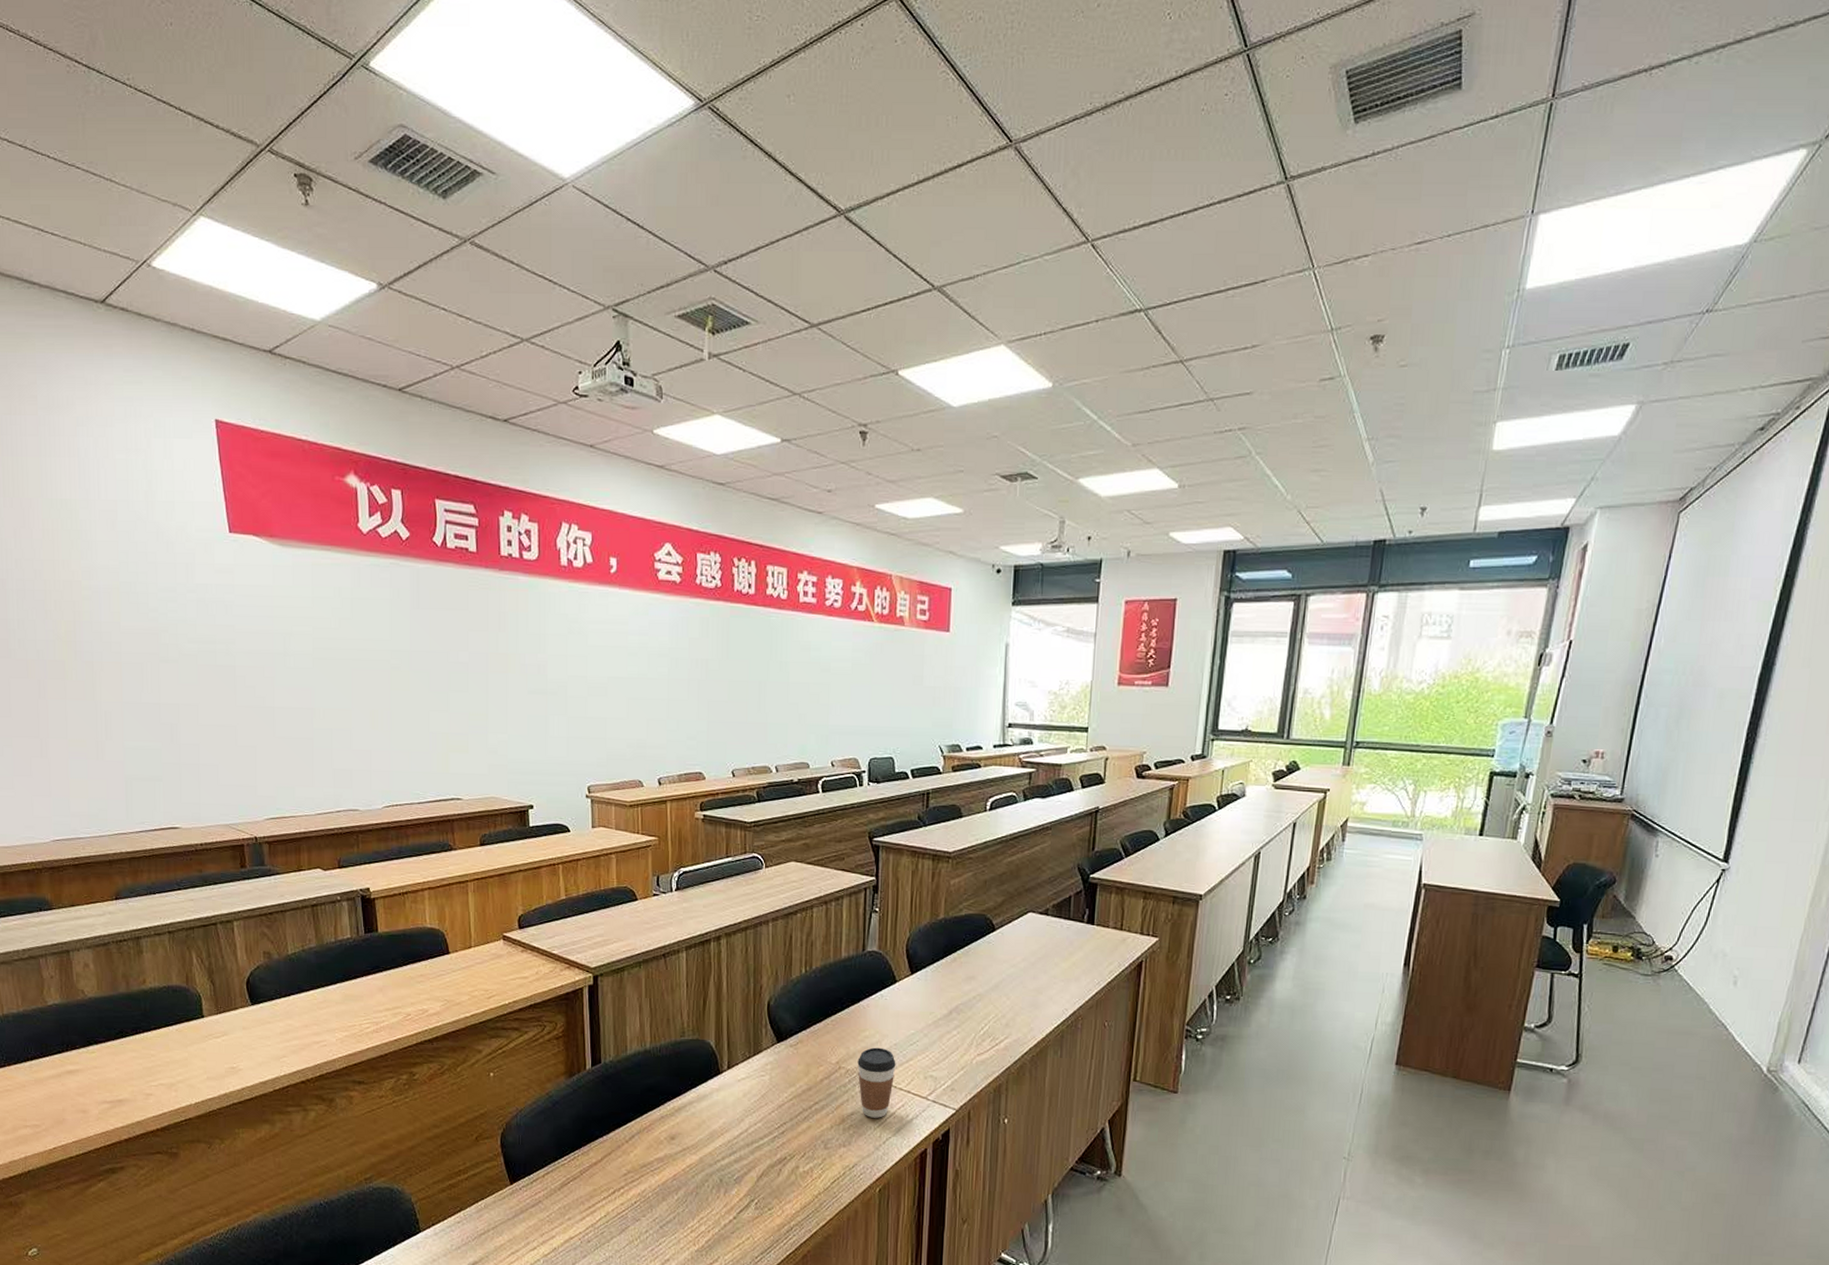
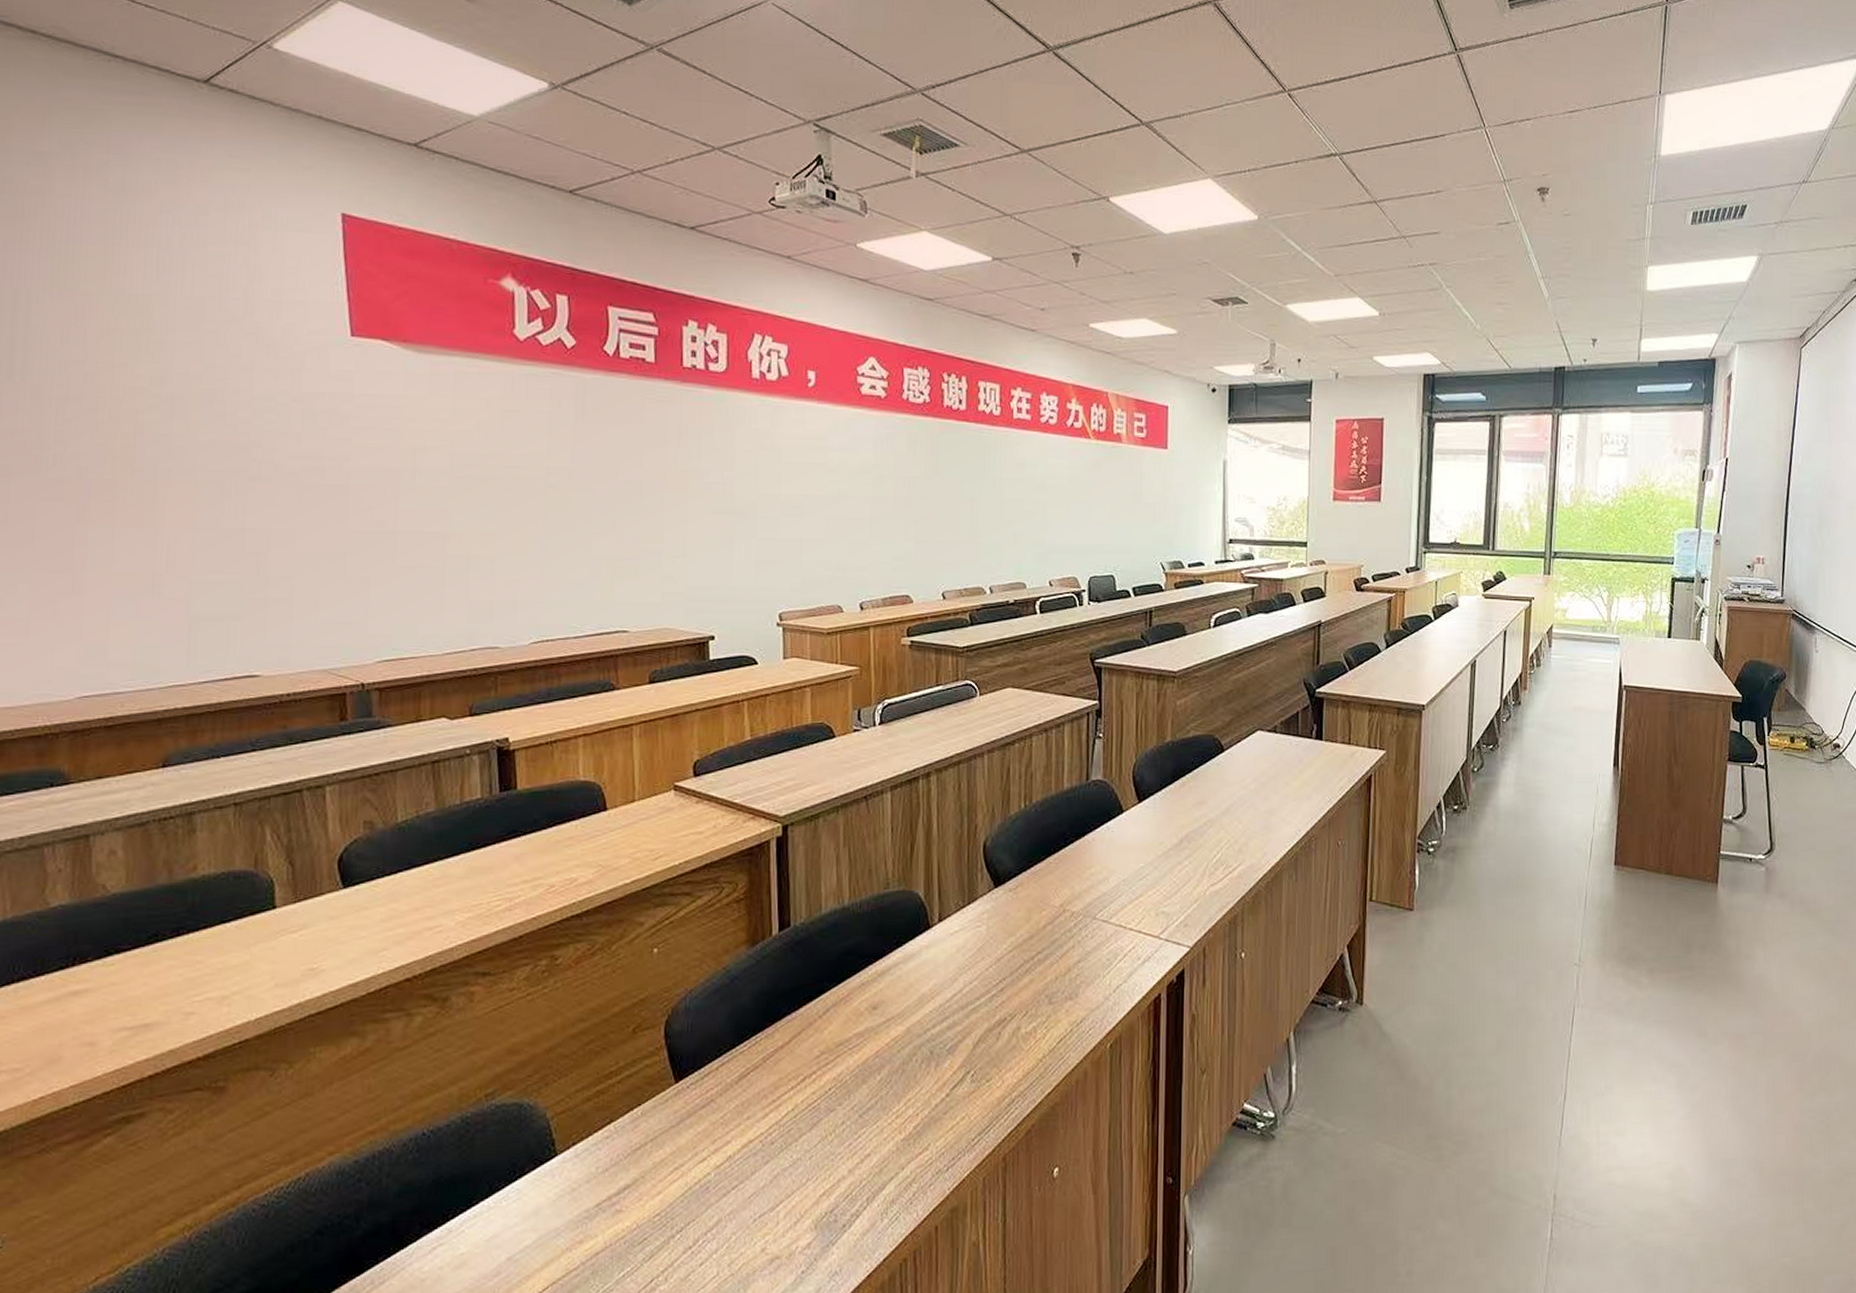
coffee cup: present [857,1047,896,1118] -> none [1083,885,1125,964]

